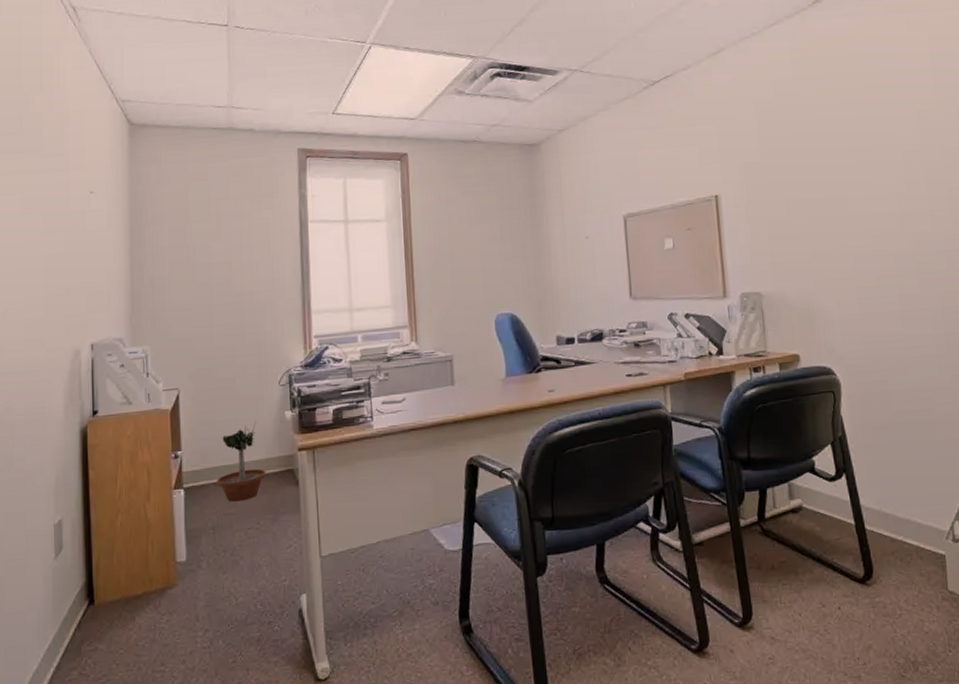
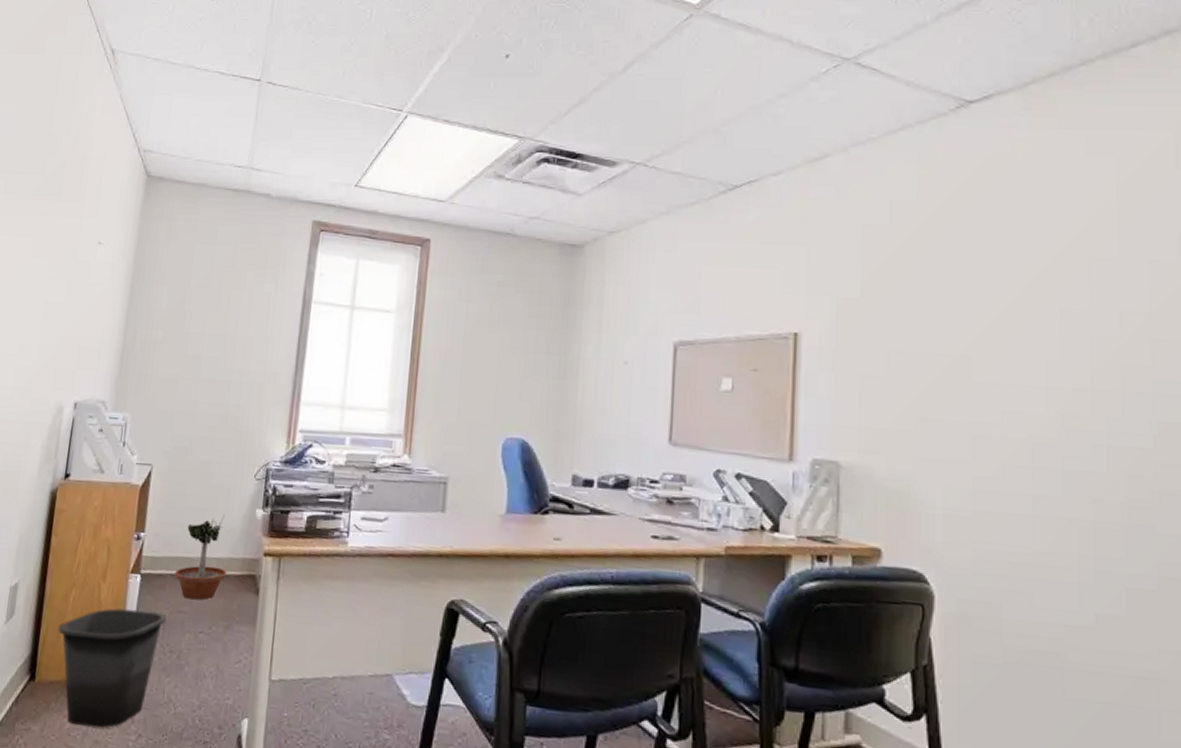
waste bin: none [110,519,216,635] -> present [58,608,167,728]

